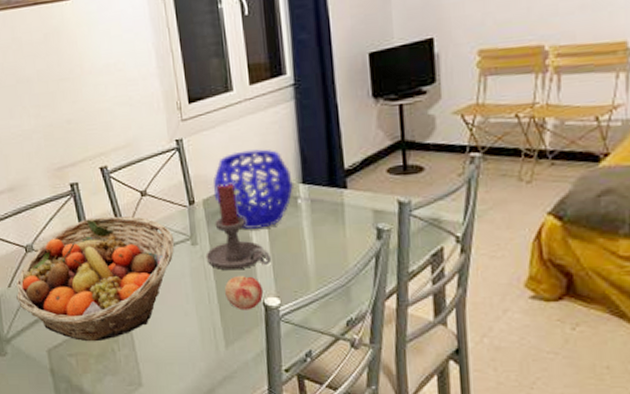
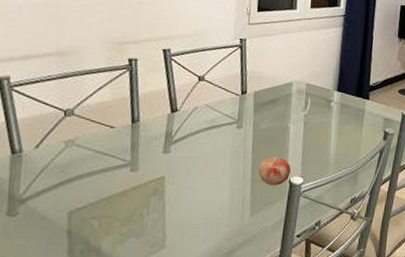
fruit basket: present [16,216,175,342] -> none [43,92,222,206]
candle holder: present [205,184,272,271] -> none [247,82,303,153]
decorative bowl: present [213,149,295,230] -> none [264,57,331,122]

